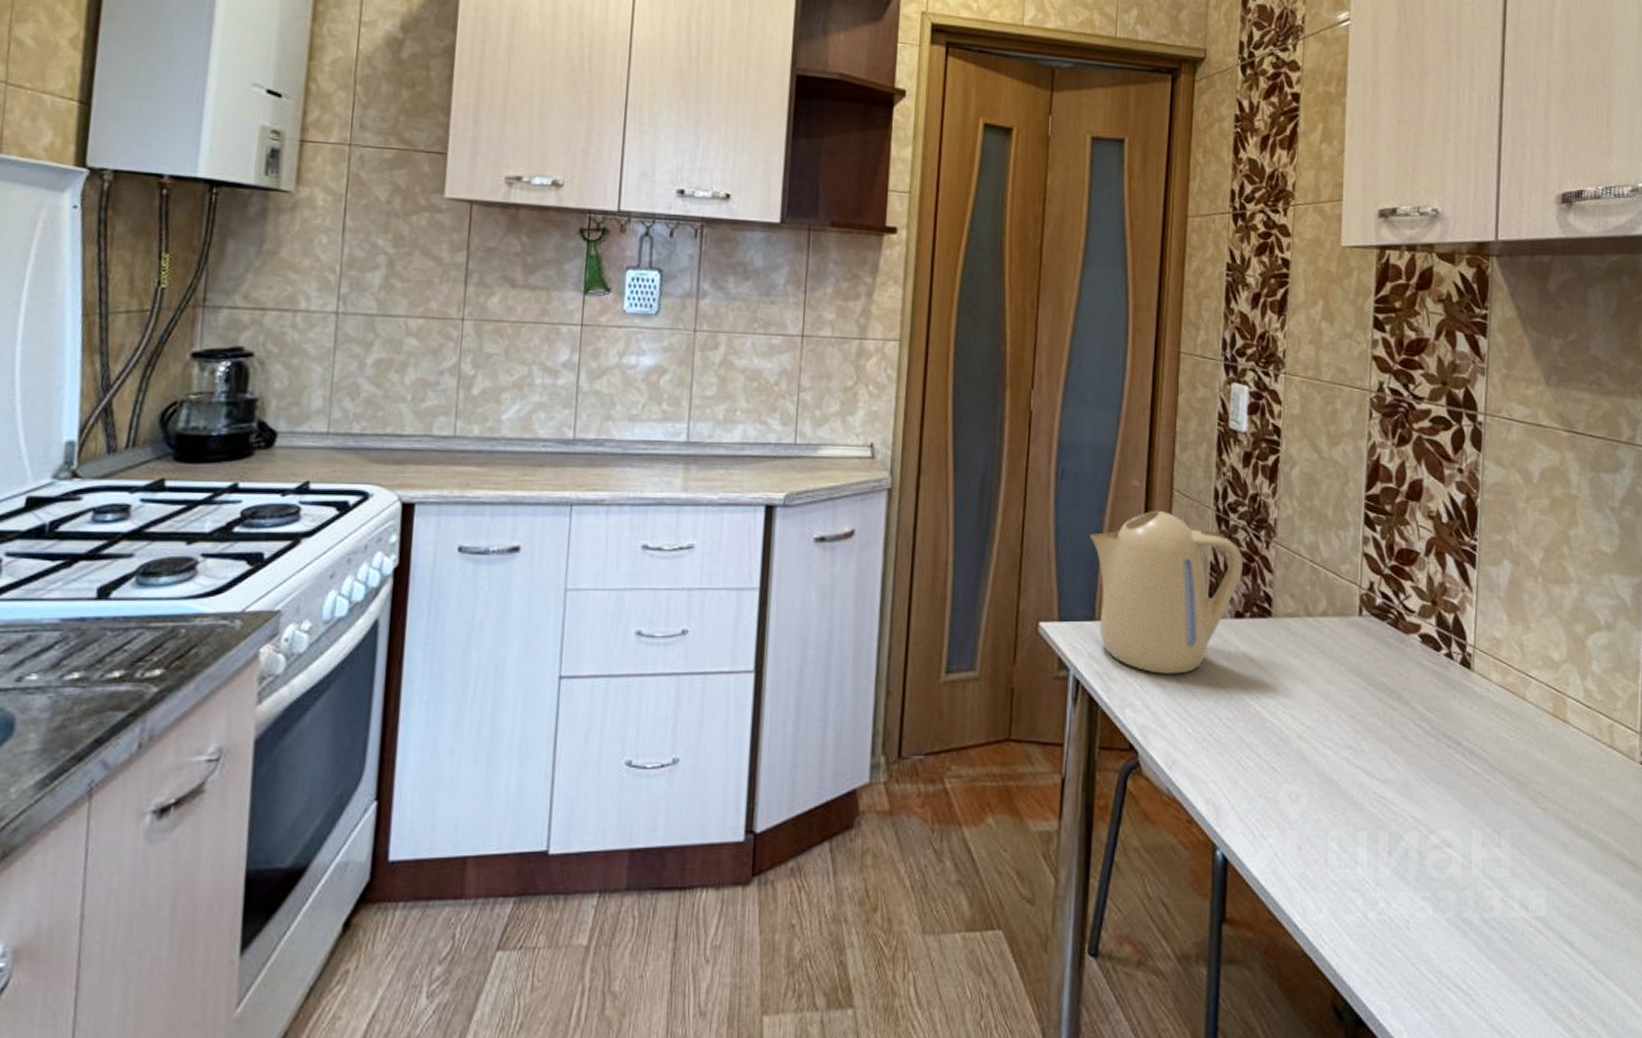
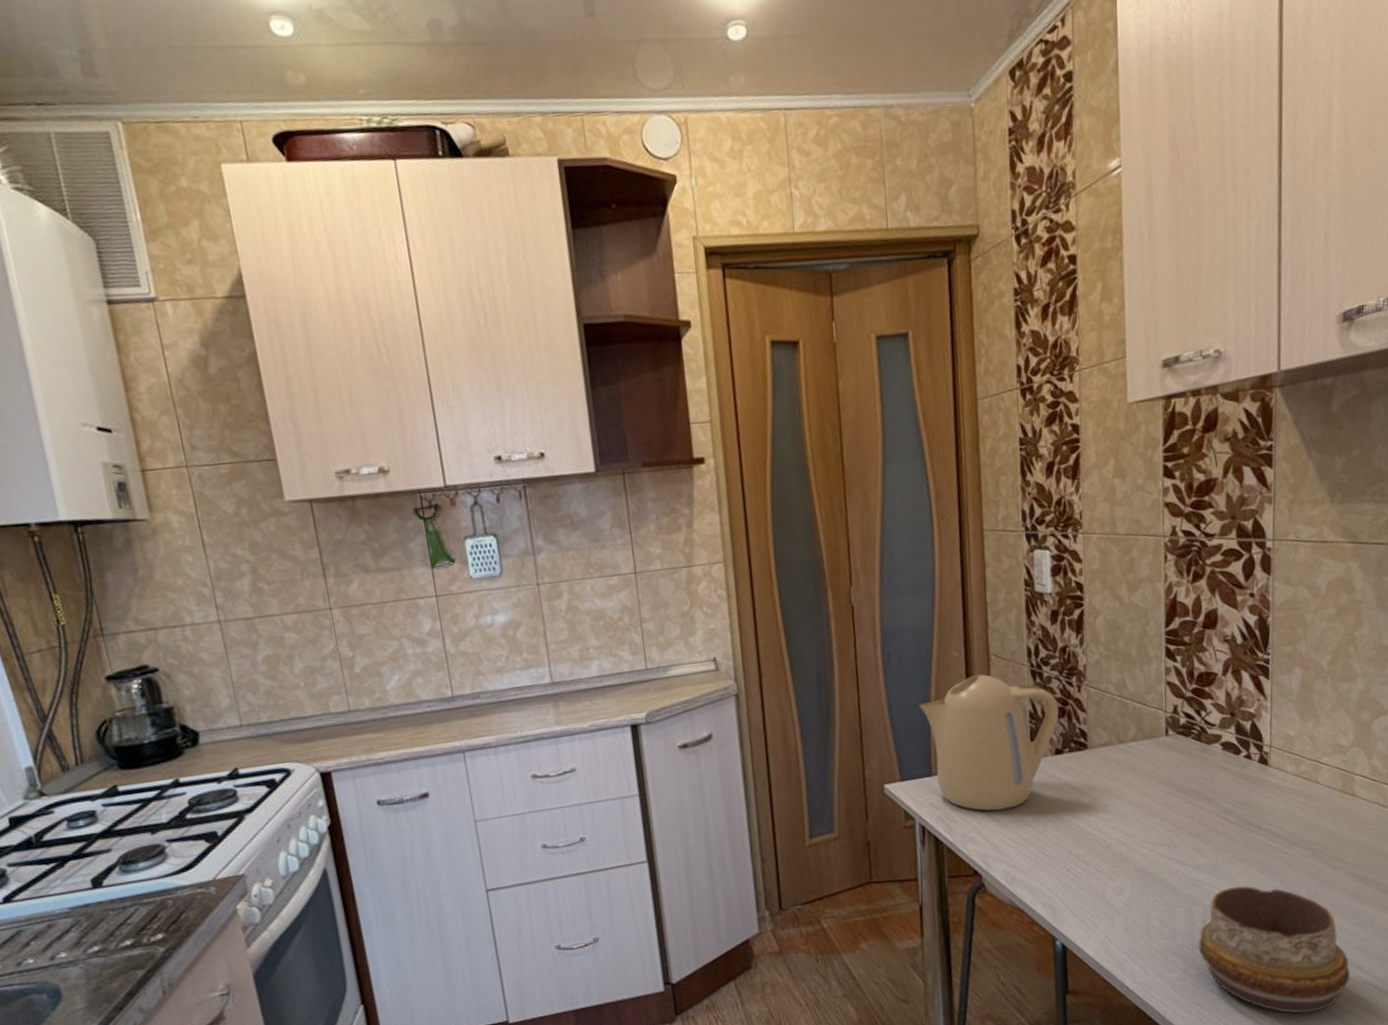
decorative bowl: none [1381,813,1559,995] -> present [1198,885,1351,1014]

